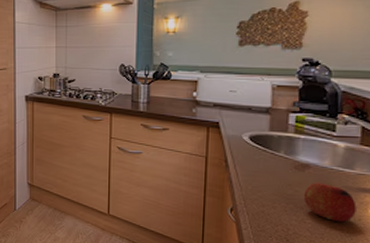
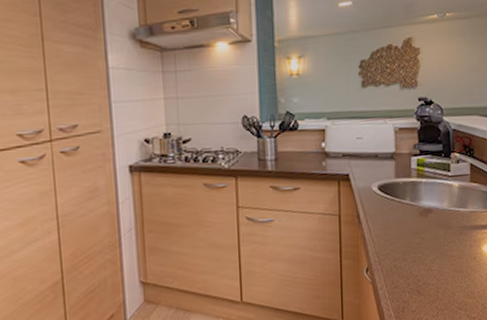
fruit: present [303,182,357,223] -> none [429,226,472,264]

